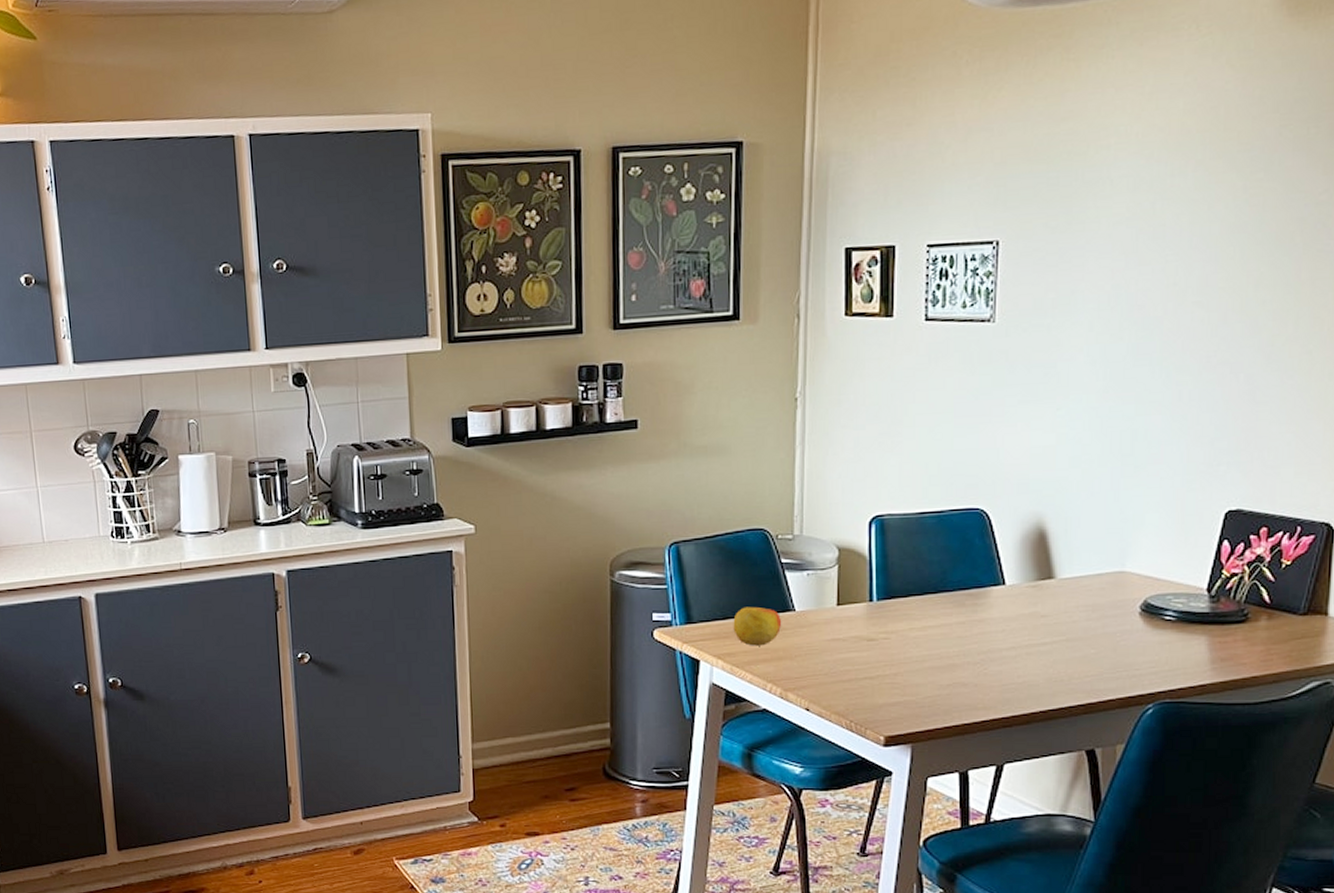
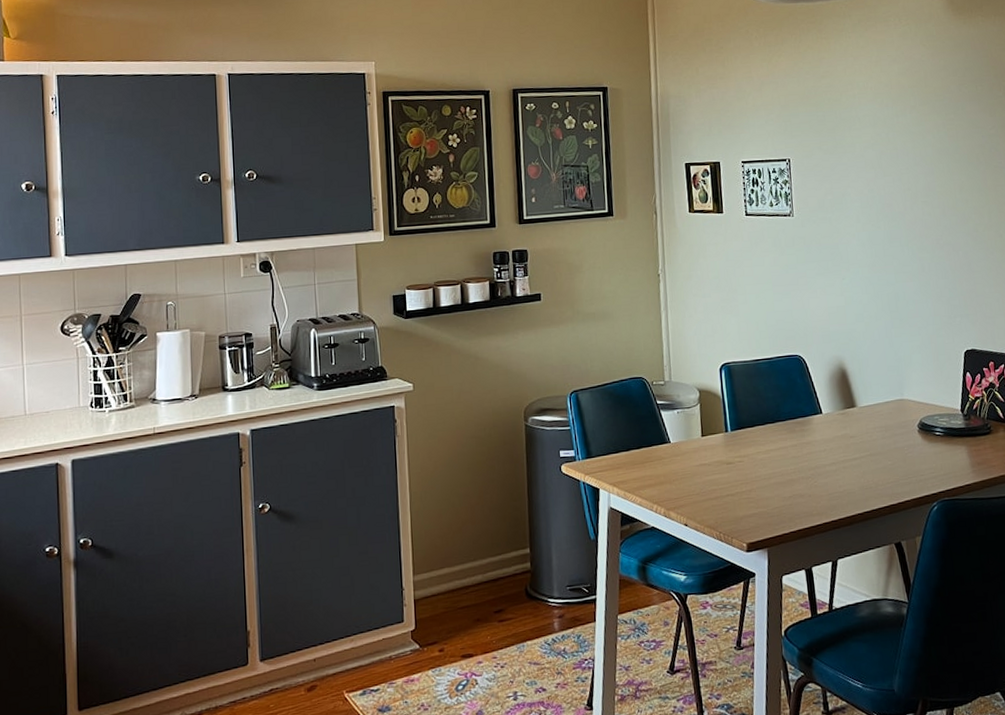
apple: present [733,606,782,646] -> none [623,441,661,474]

